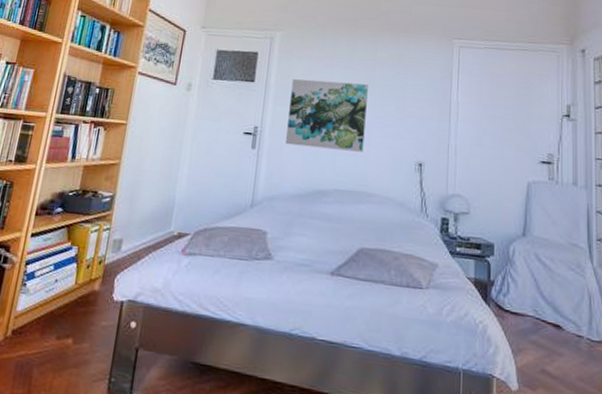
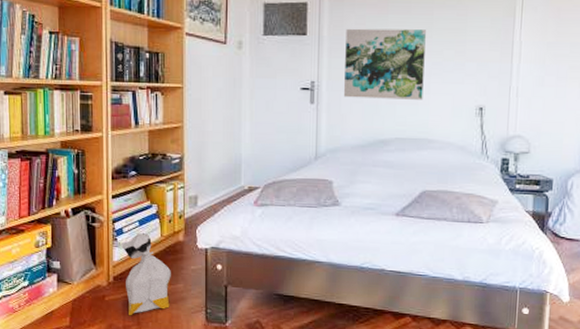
bag: none [19,278,79,382] -> present [121,233,171,316]

